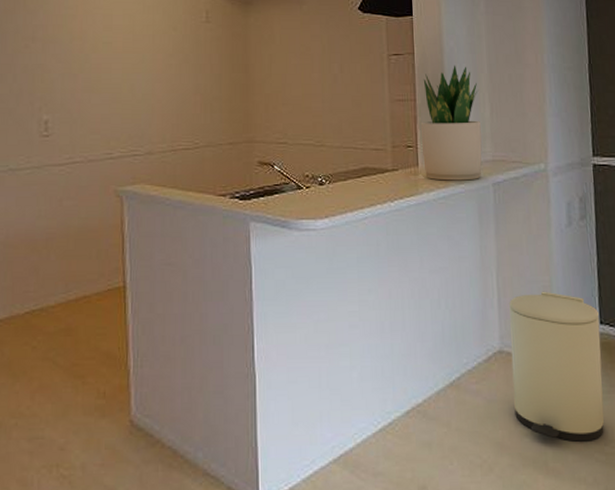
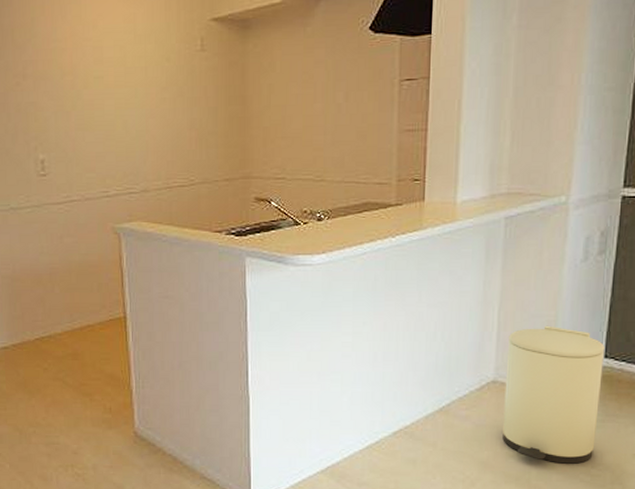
planter: present [421,65,482,181] -> none [430,89,500,215]

